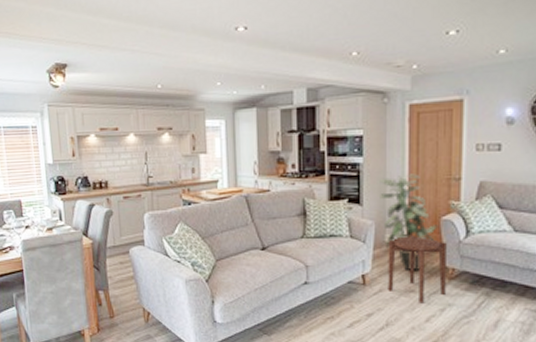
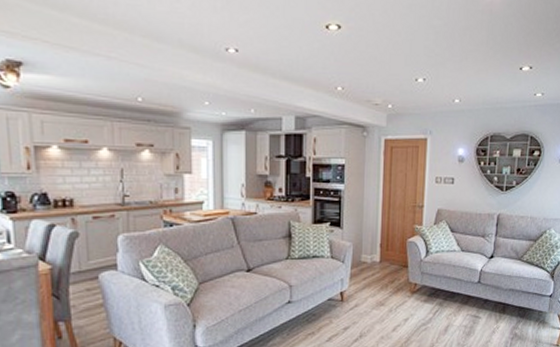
indoor plant: present [378,174,438,272] -> none [357,201,405,287]
side table: present [388,234,447,304] -> none [362,254,411,315]

